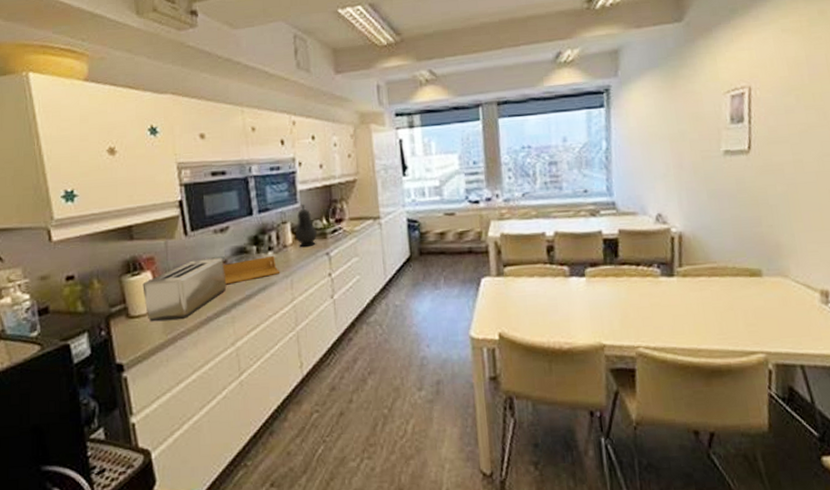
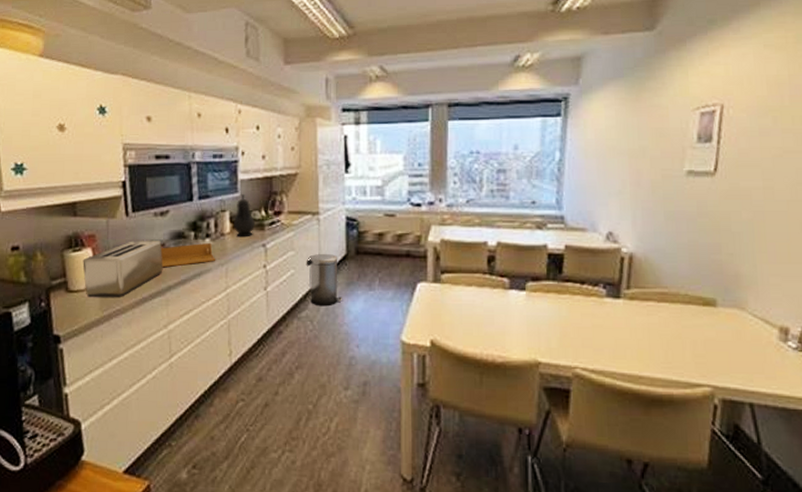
pedal bin: none [372,257,409,310] -> present [307,254,342,307]

